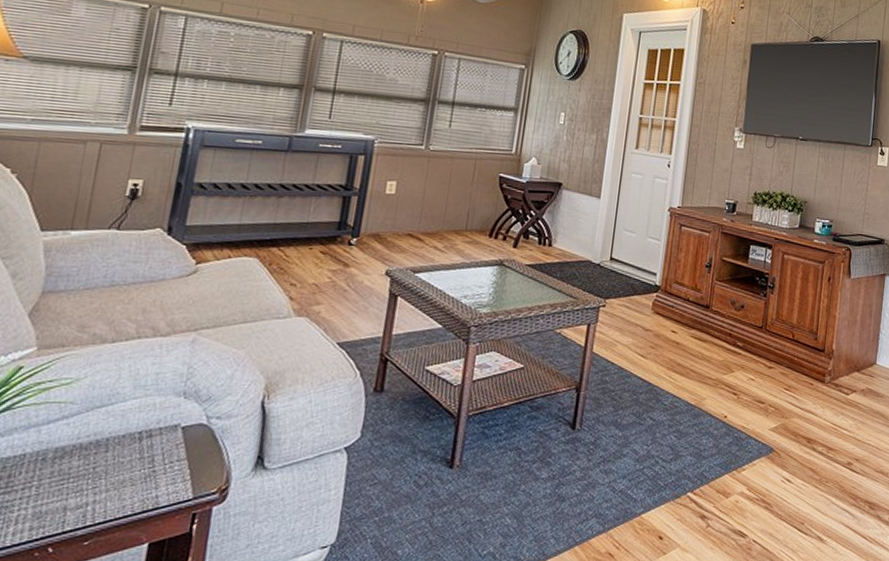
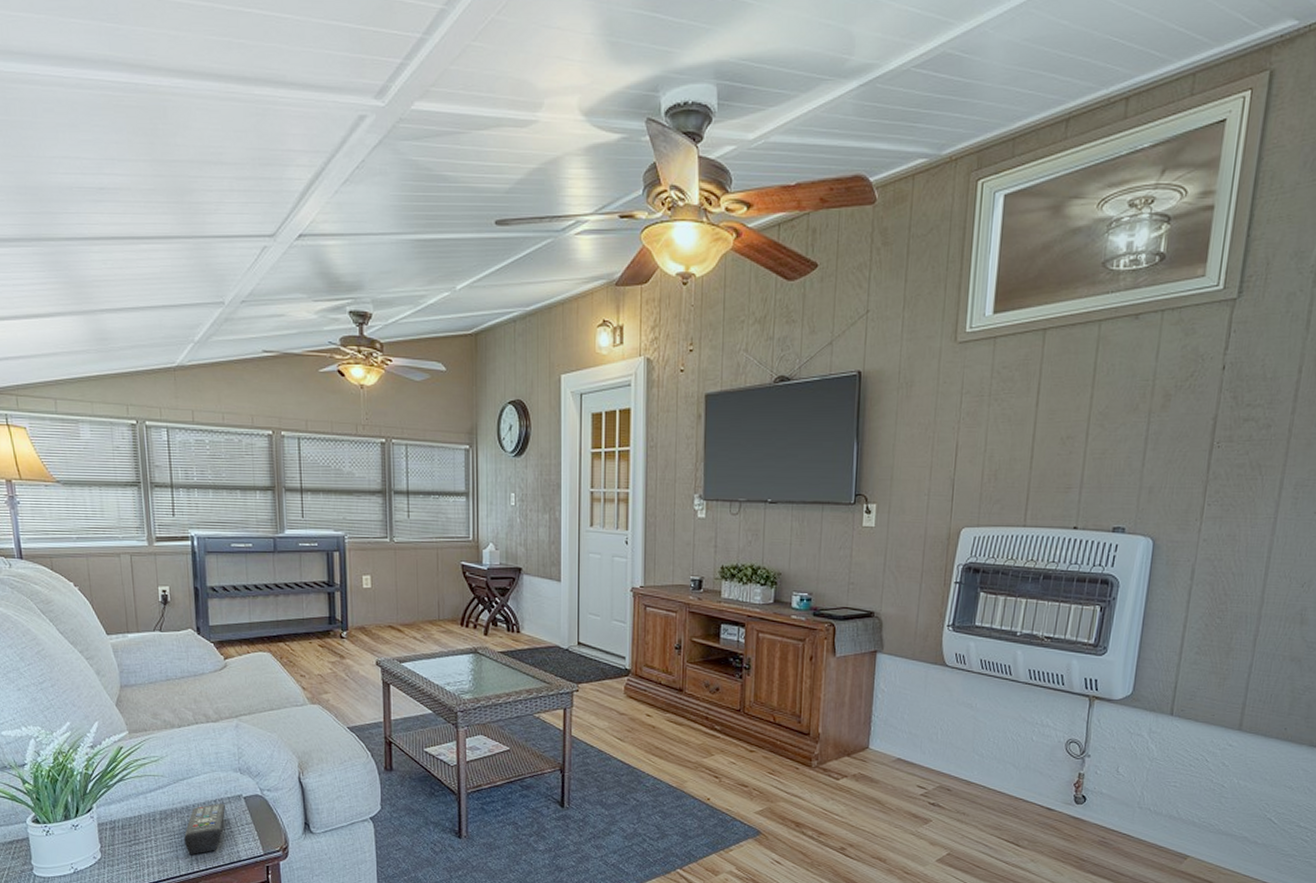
remote control: none [81,436,153,503] -> present [184,804,225,855]

